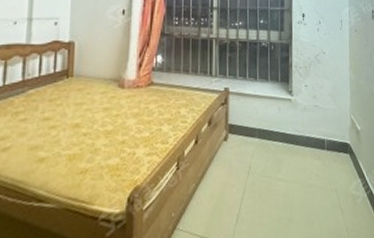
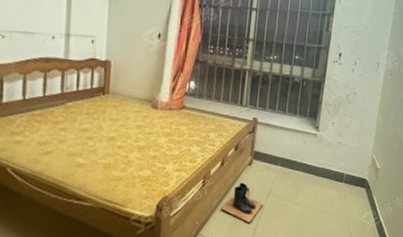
boots: none [199,161,244,209] -> present [221,182,263,223]

